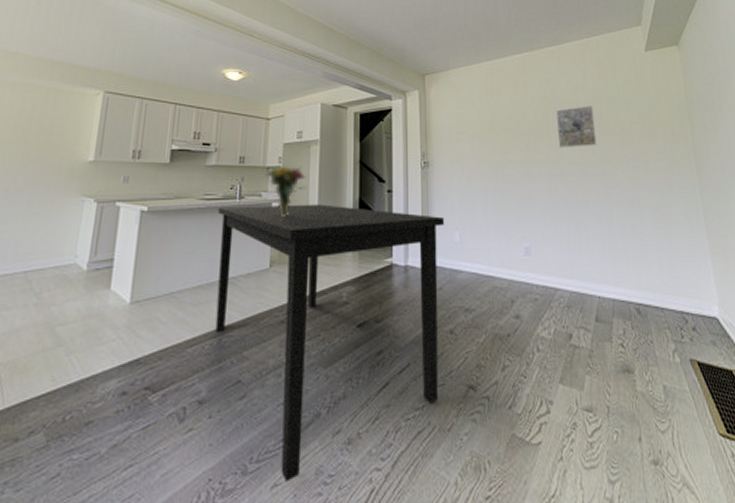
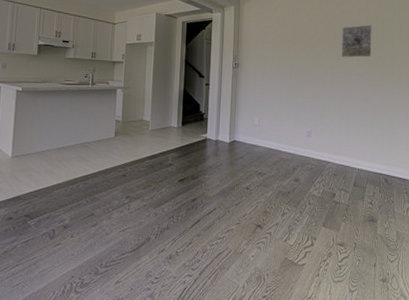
dining table: present [215,204,445,482] -> none [75,90,248,280]
bouquet: present [265,166,307,216] -> none [112,61,144,100]

